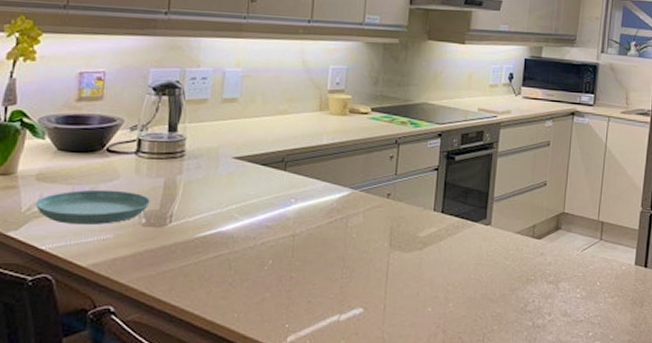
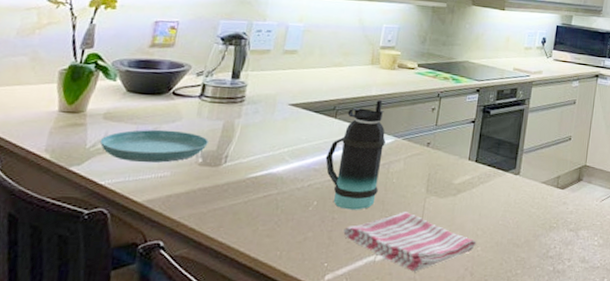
bottle: none [277,150,341,268] -> present [325,100,386,210]
dish towel: none [303,268,448,331] -> present [343,212,477,272]

